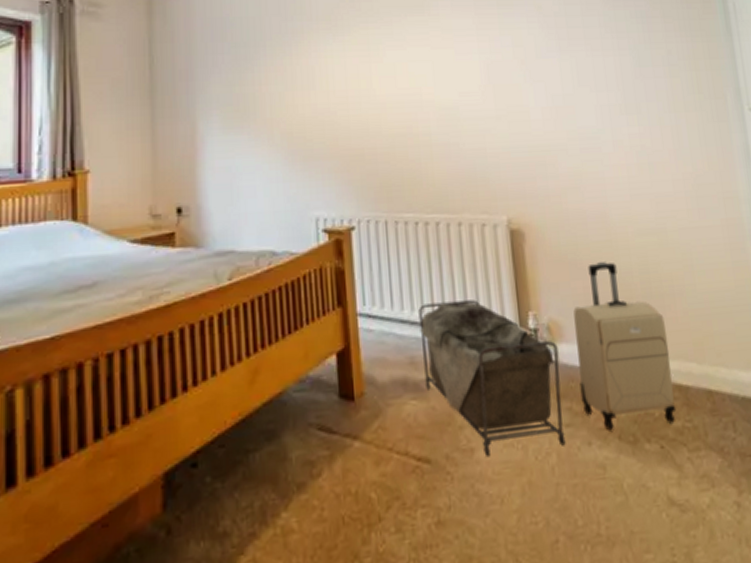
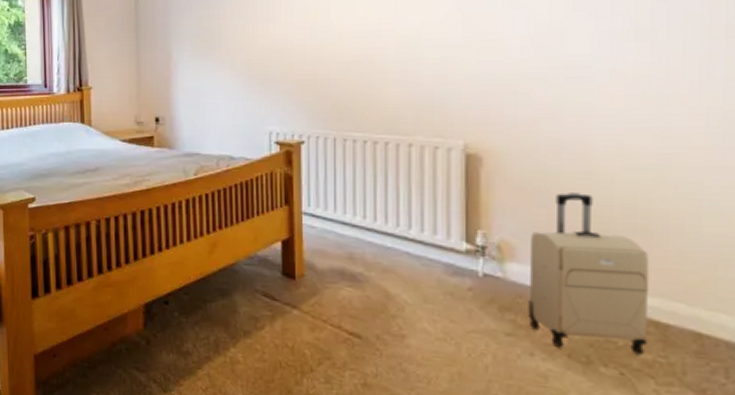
laundry basket: present [418,299,566,458] -> none [360,211,507,351]

